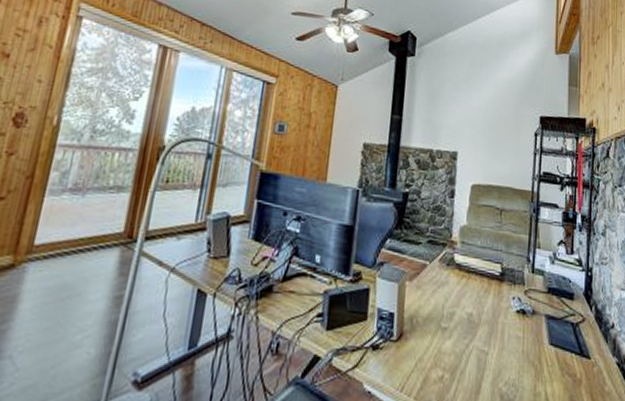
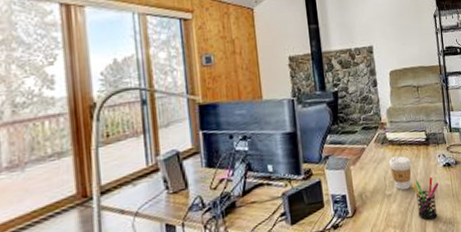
coffee cup: none [451,284,479,328] -> present [388,156,412,191]
pen holder: none [474,320,507,375] -> present [412,176,439,221]

